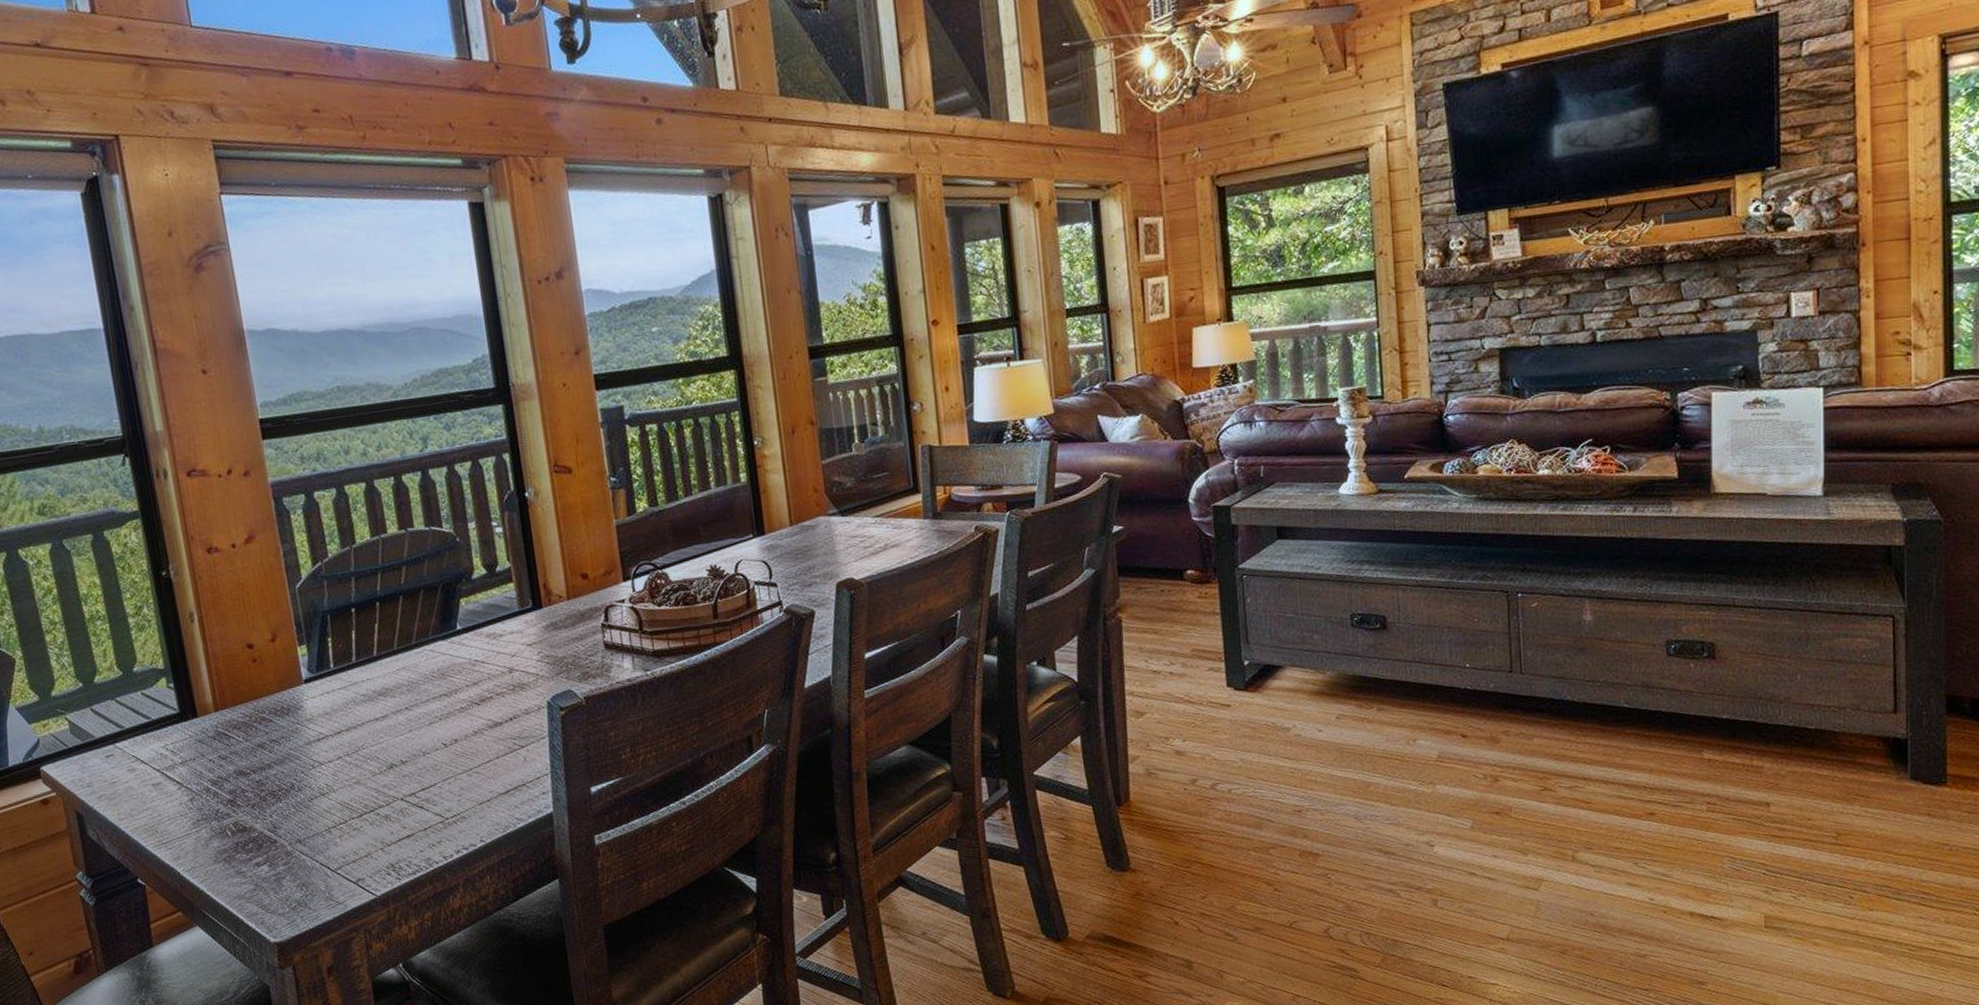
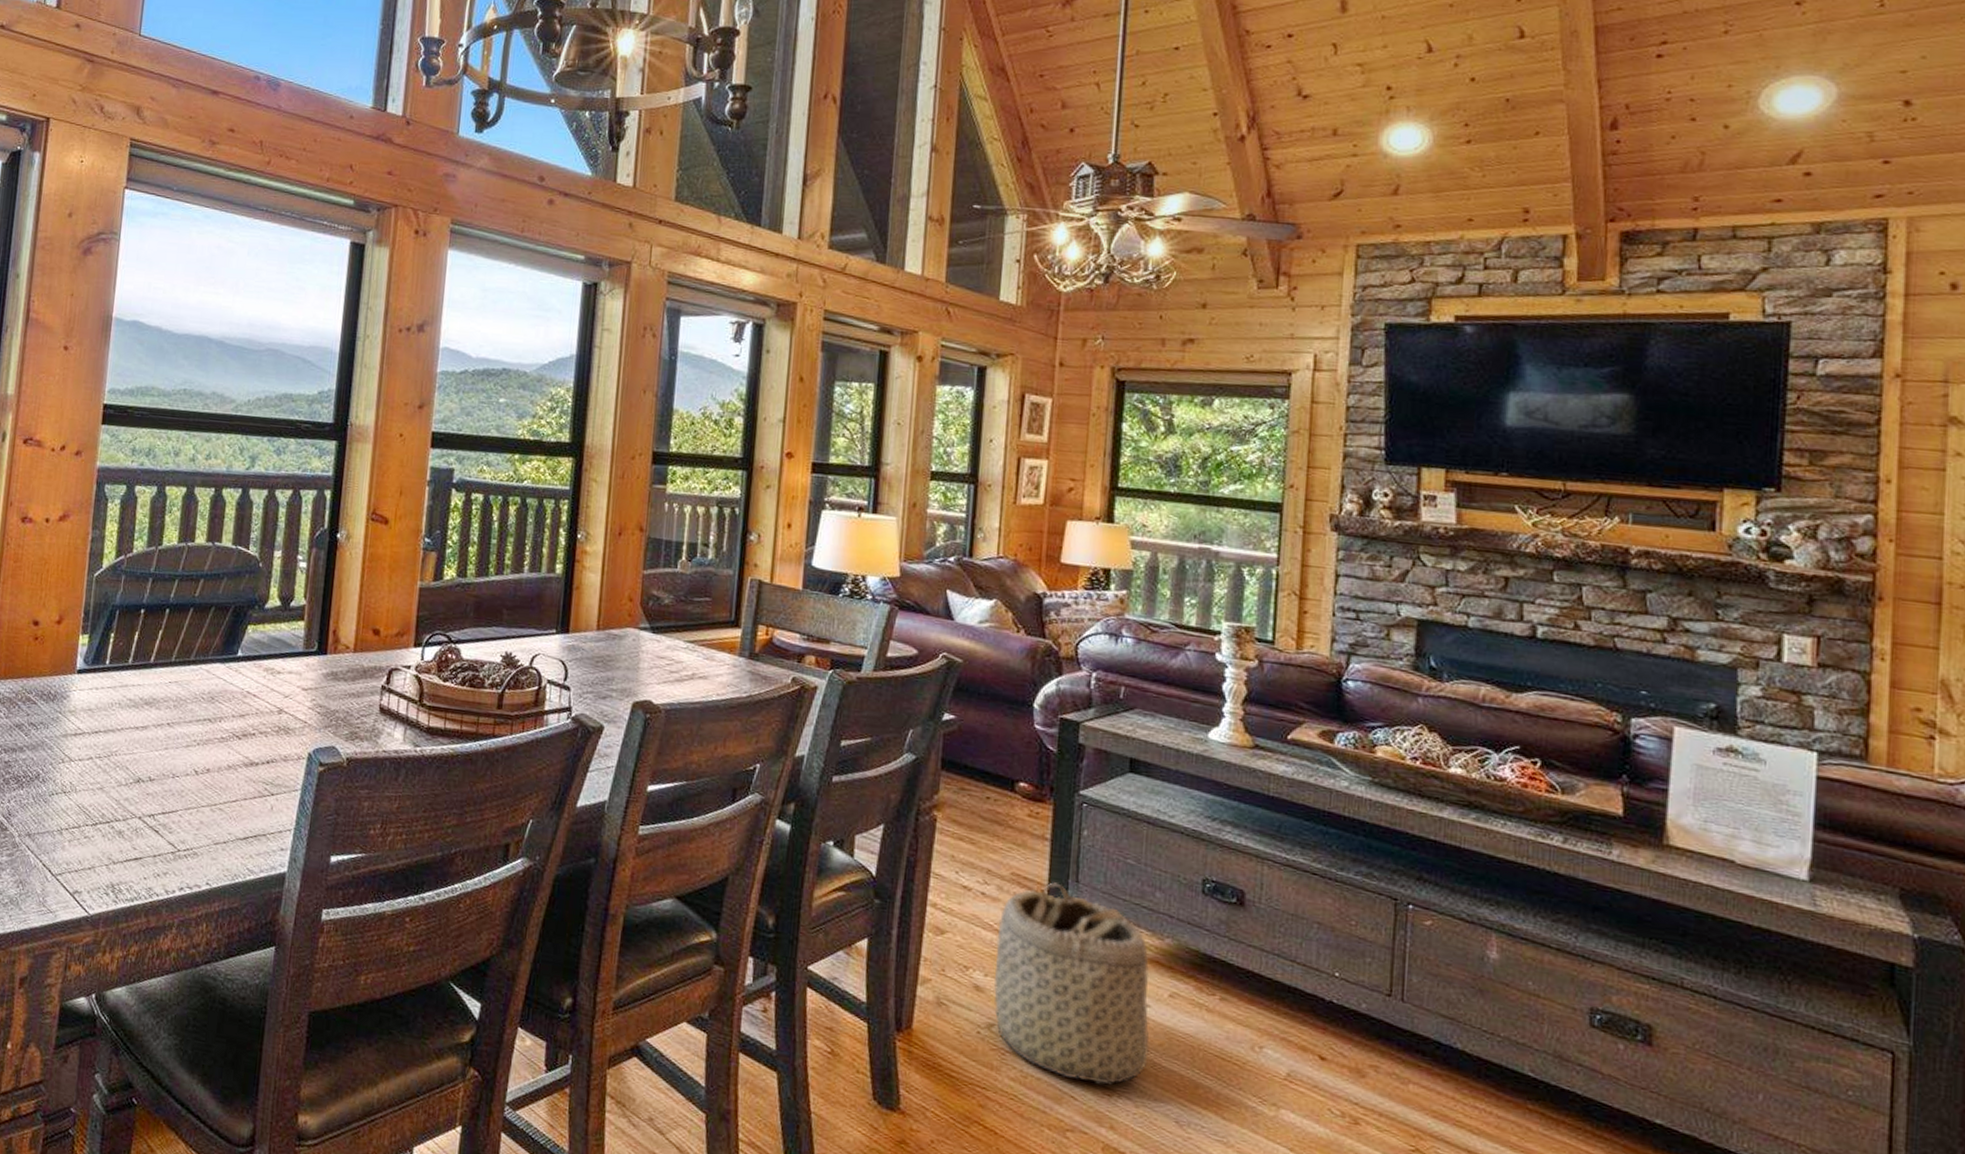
basket: none [1188,648,1326,806] -> present [994,882,1150,1084]

